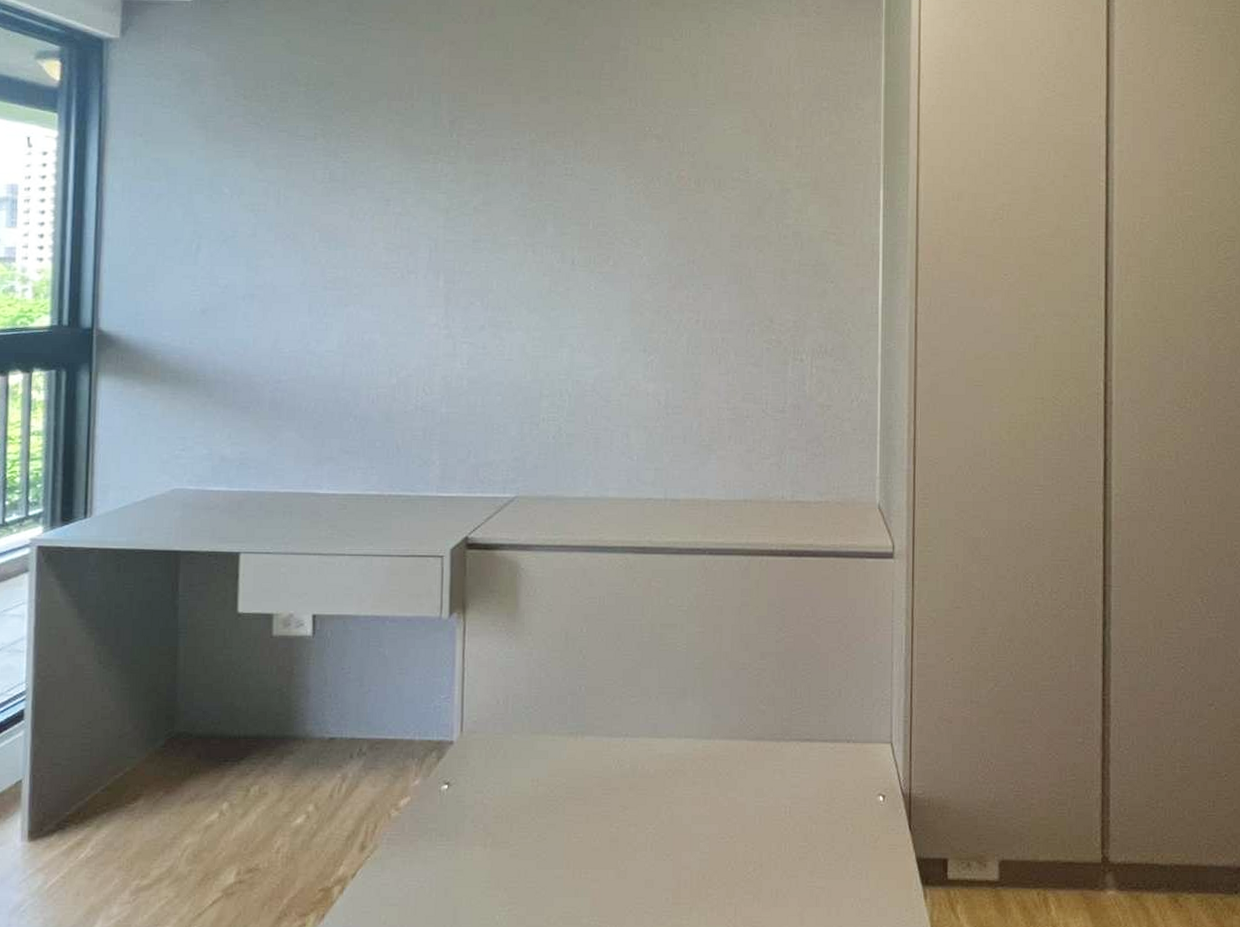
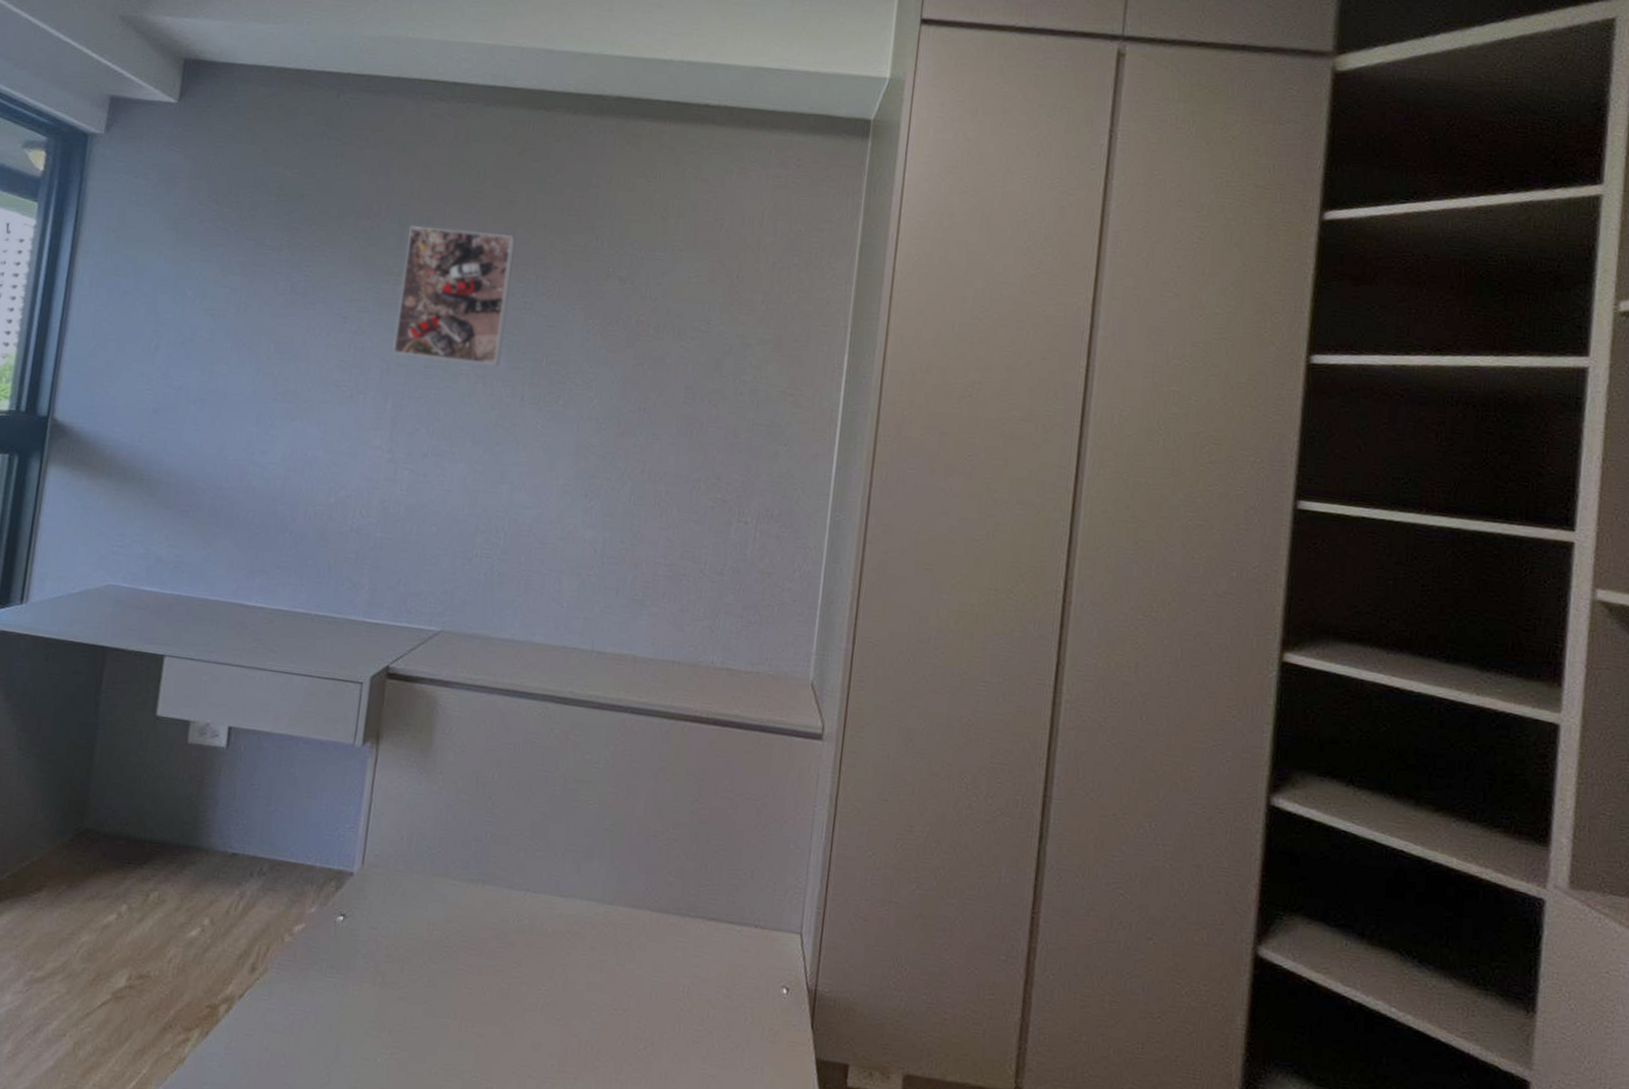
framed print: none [439,103,551,234] -> present [392,226,516,366]

